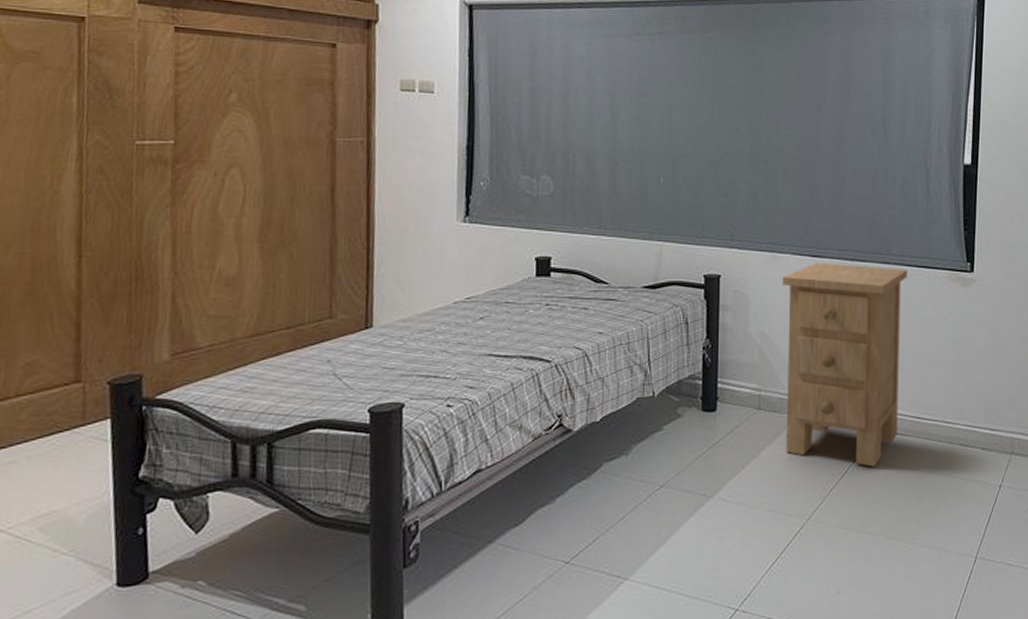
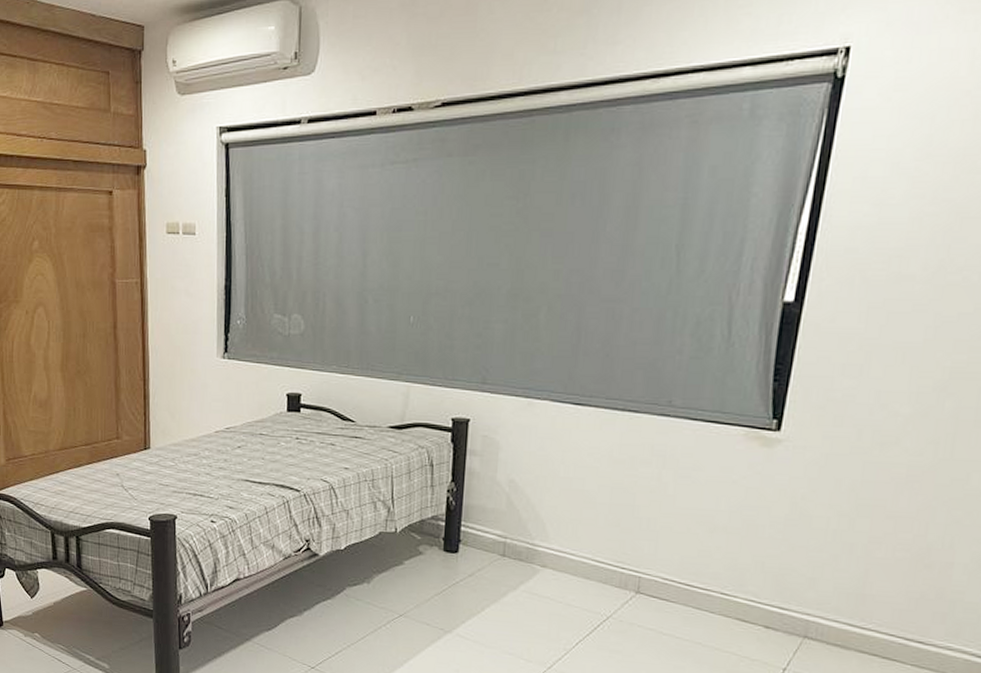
nightstand: present [783,263,908,467] -> none [530,411,692,628]

